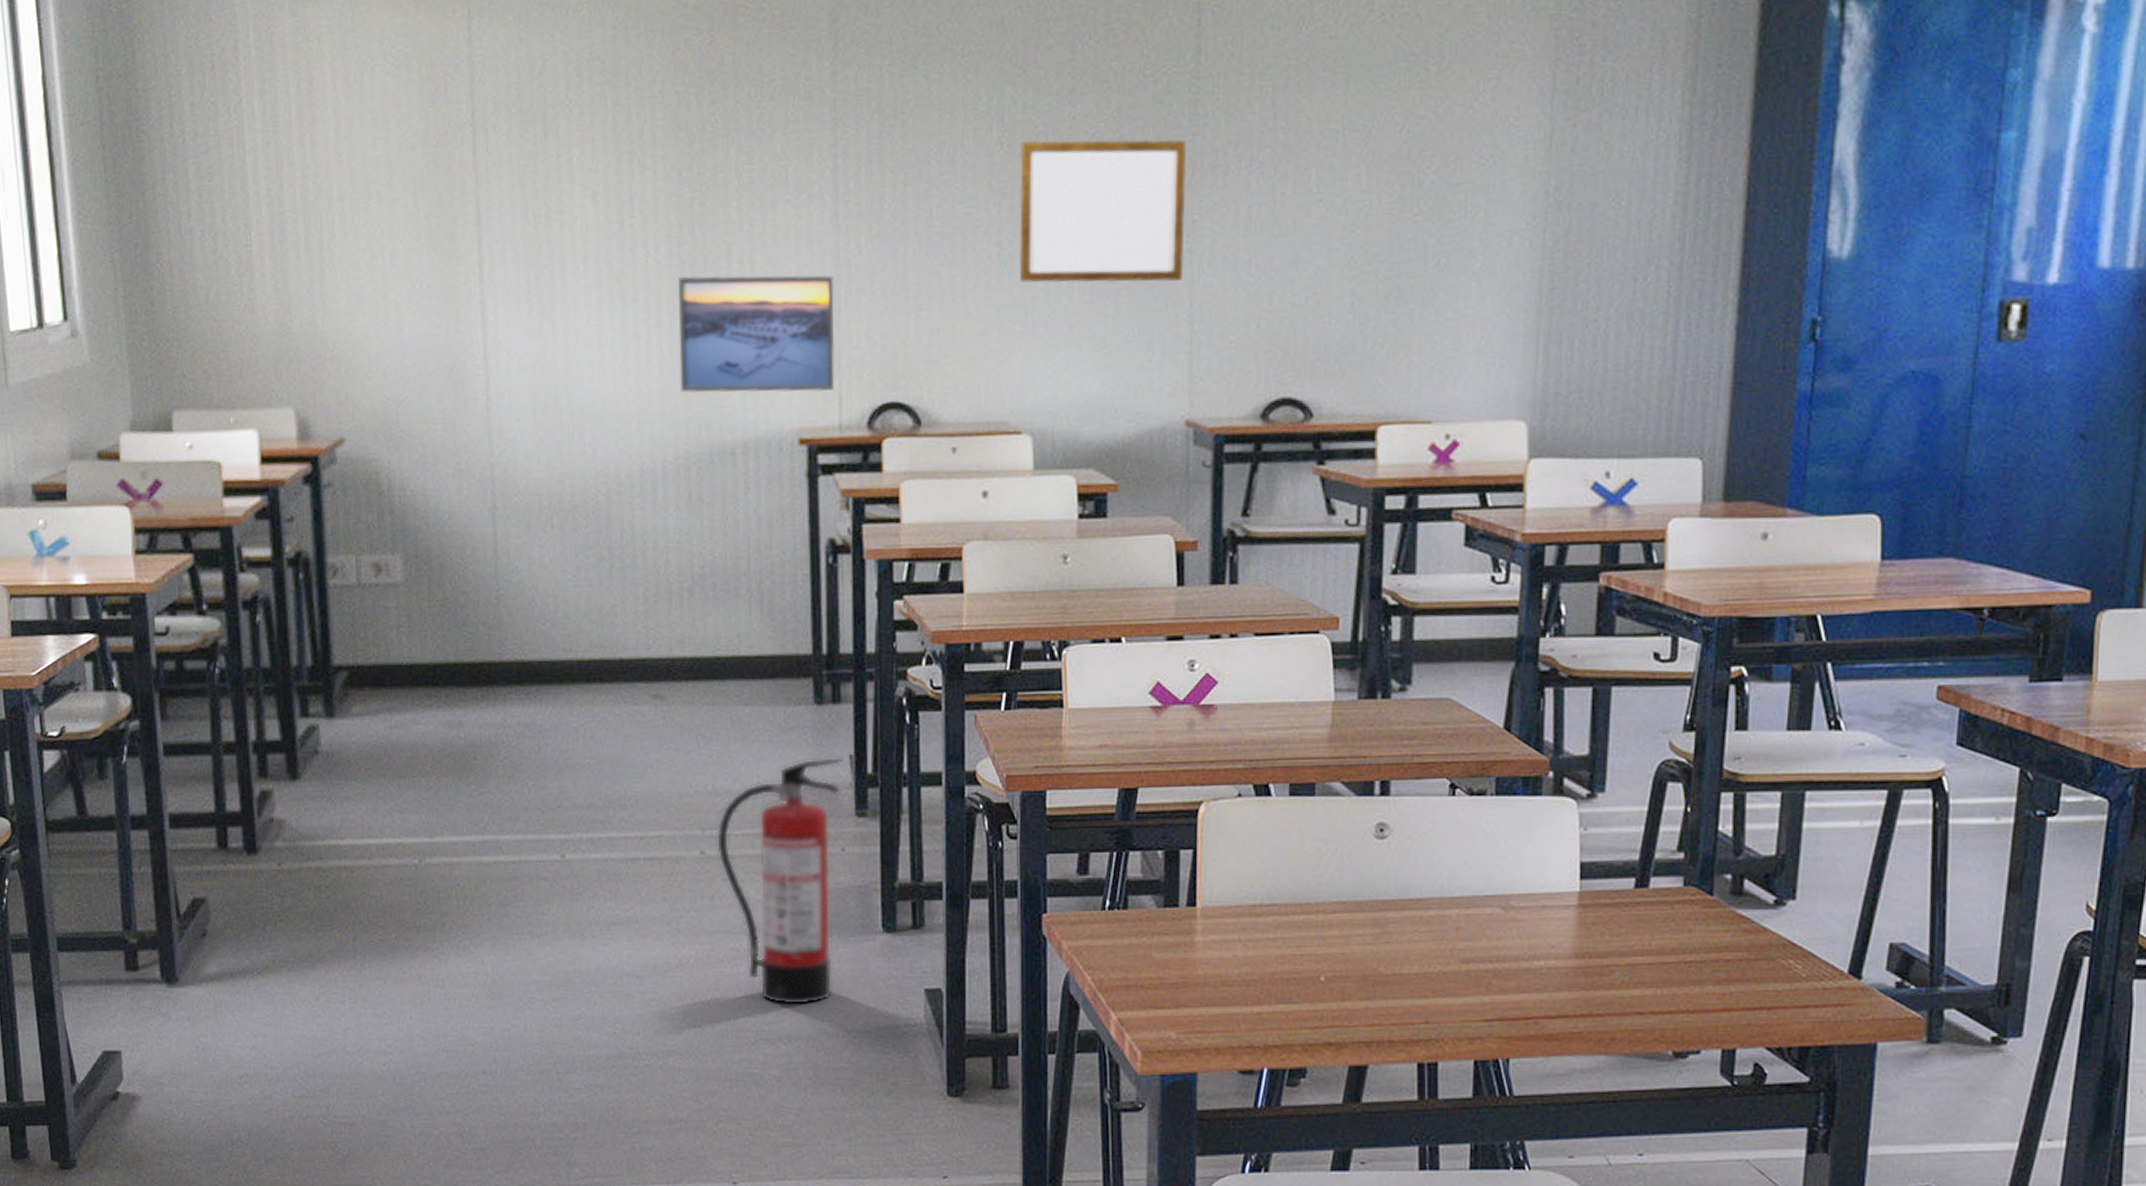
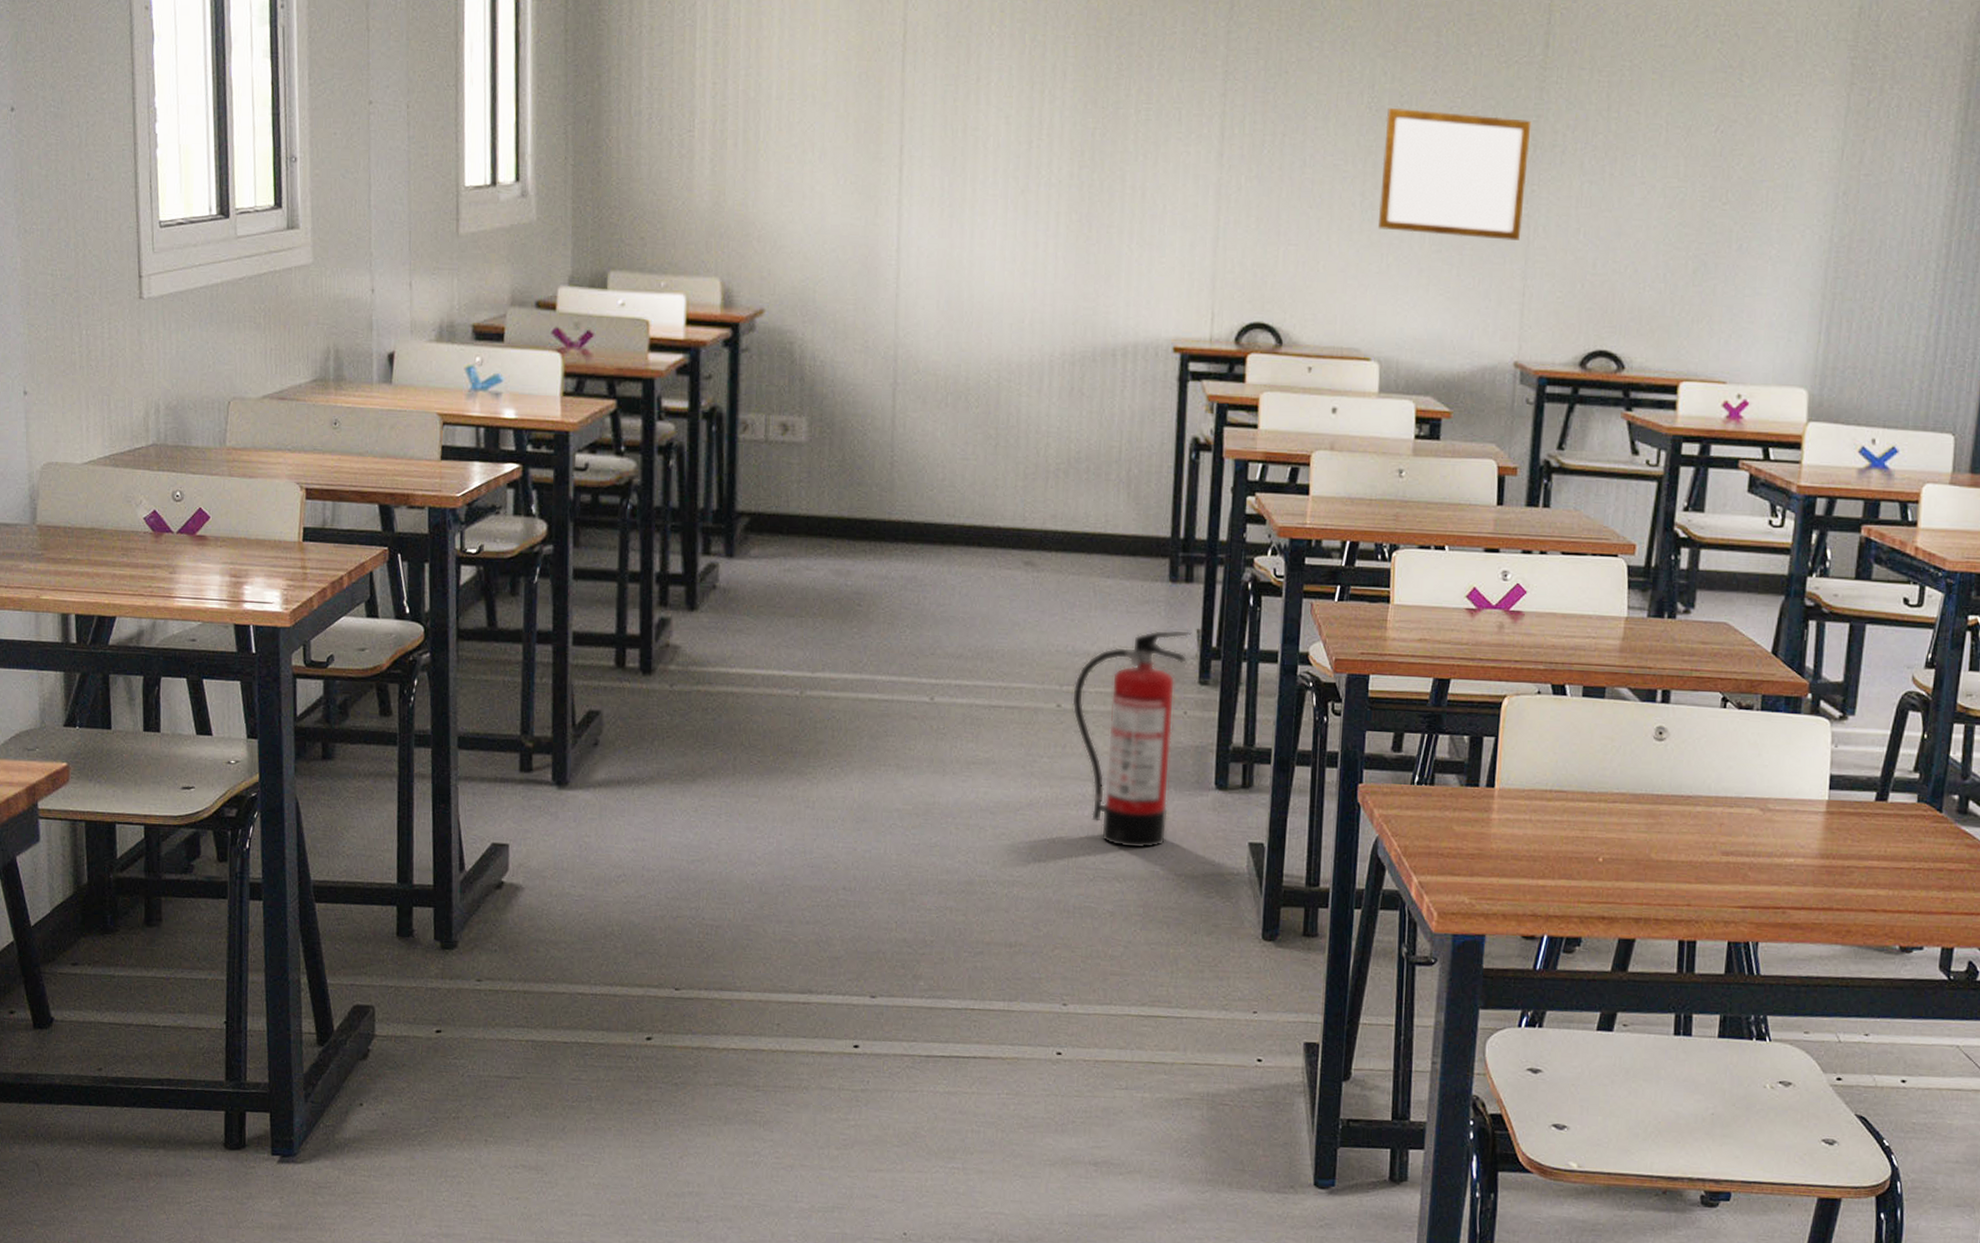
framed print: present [678,274,835,393] -> none [1071,195,1215,308]

